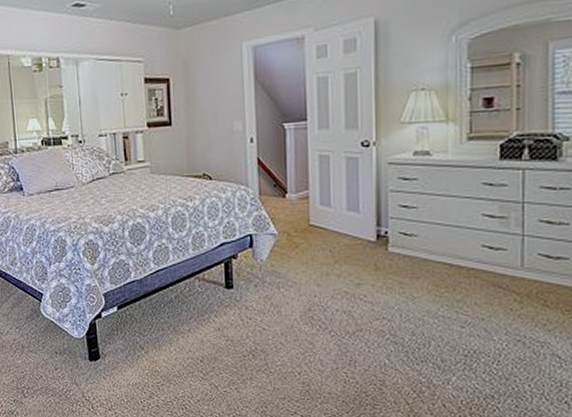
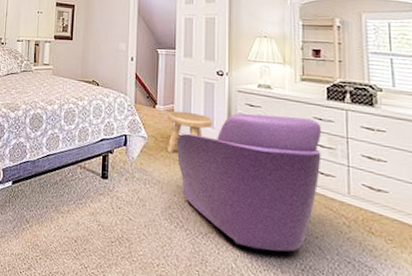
stool: none [302,196,358,250] -> present [166,111,213,155]
armchair: none [315,186,492,341] -> present [177,113,322,252]

